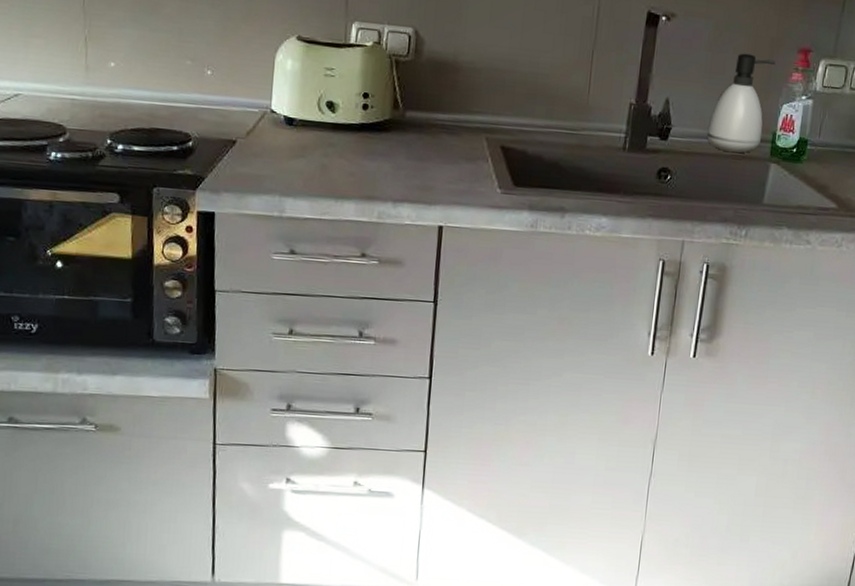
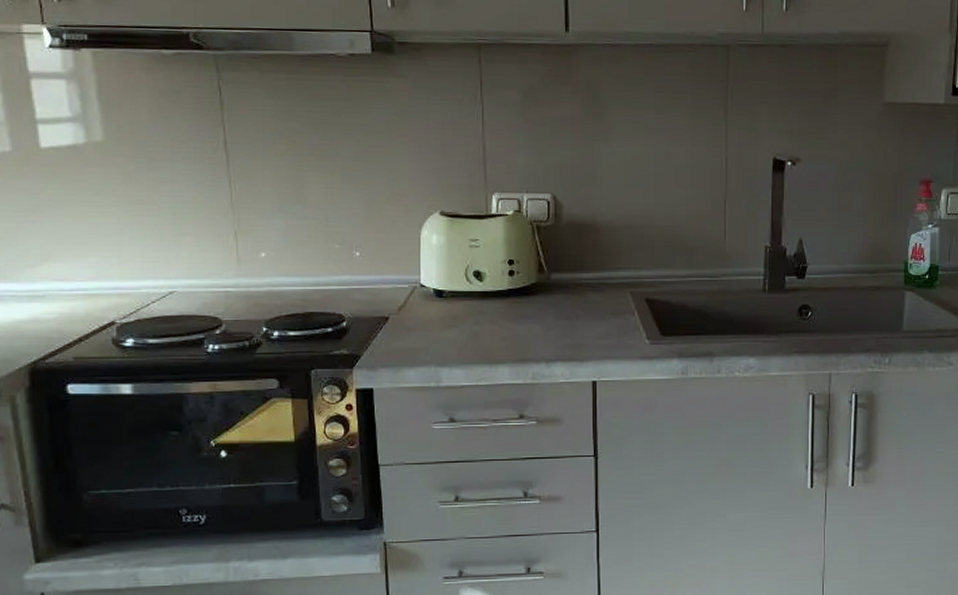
soap dispenser: present [706,53,776,154] -> none [842,189,900,285]

